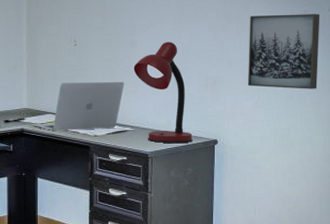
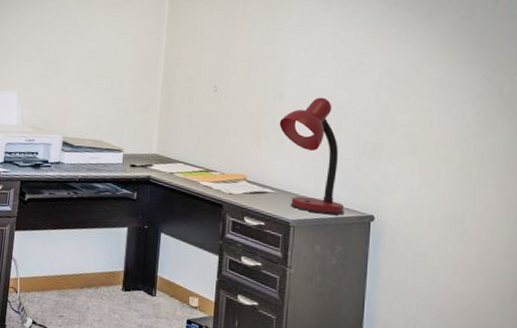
laptop: present [32,81,125,132] -> none [160,130,268,188]
wall art: present [247,14,320,89] -> none [413,77,507,171]

